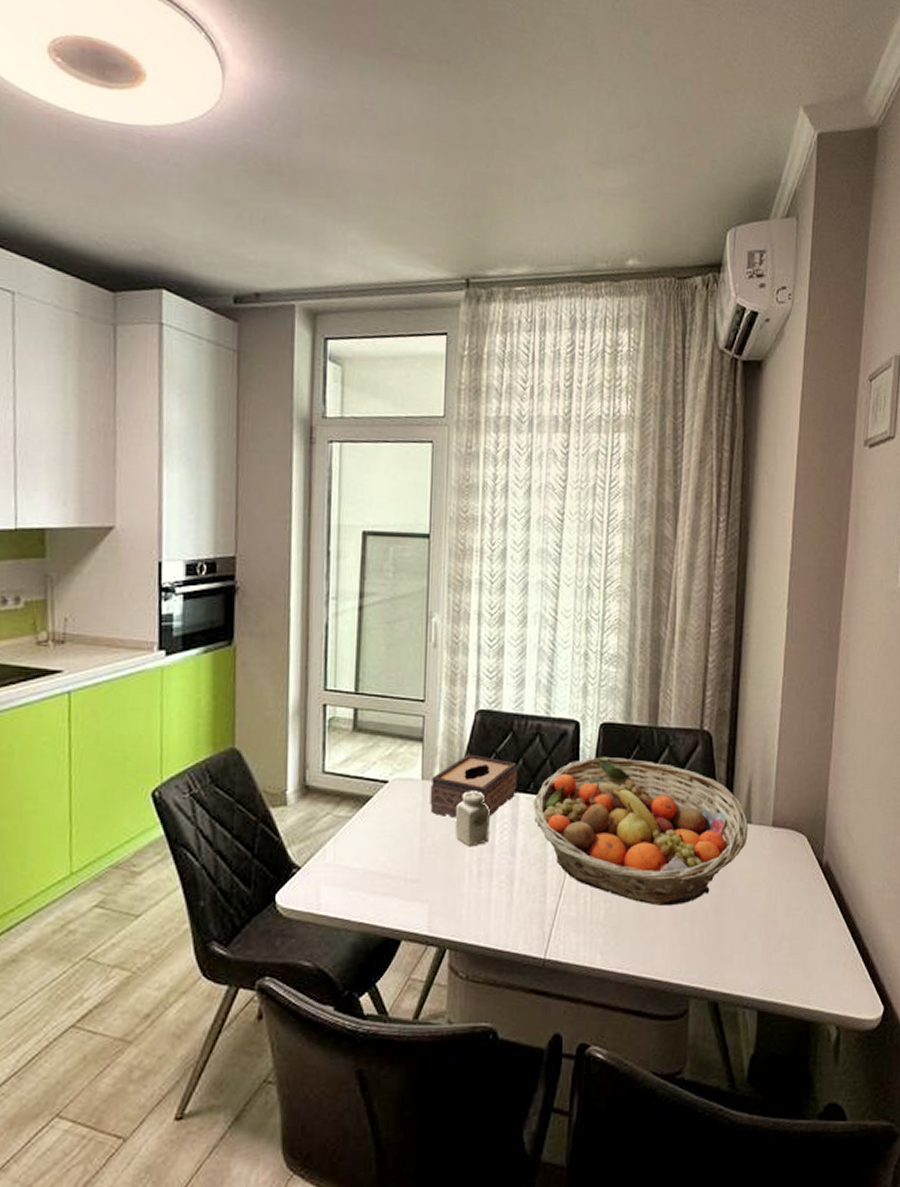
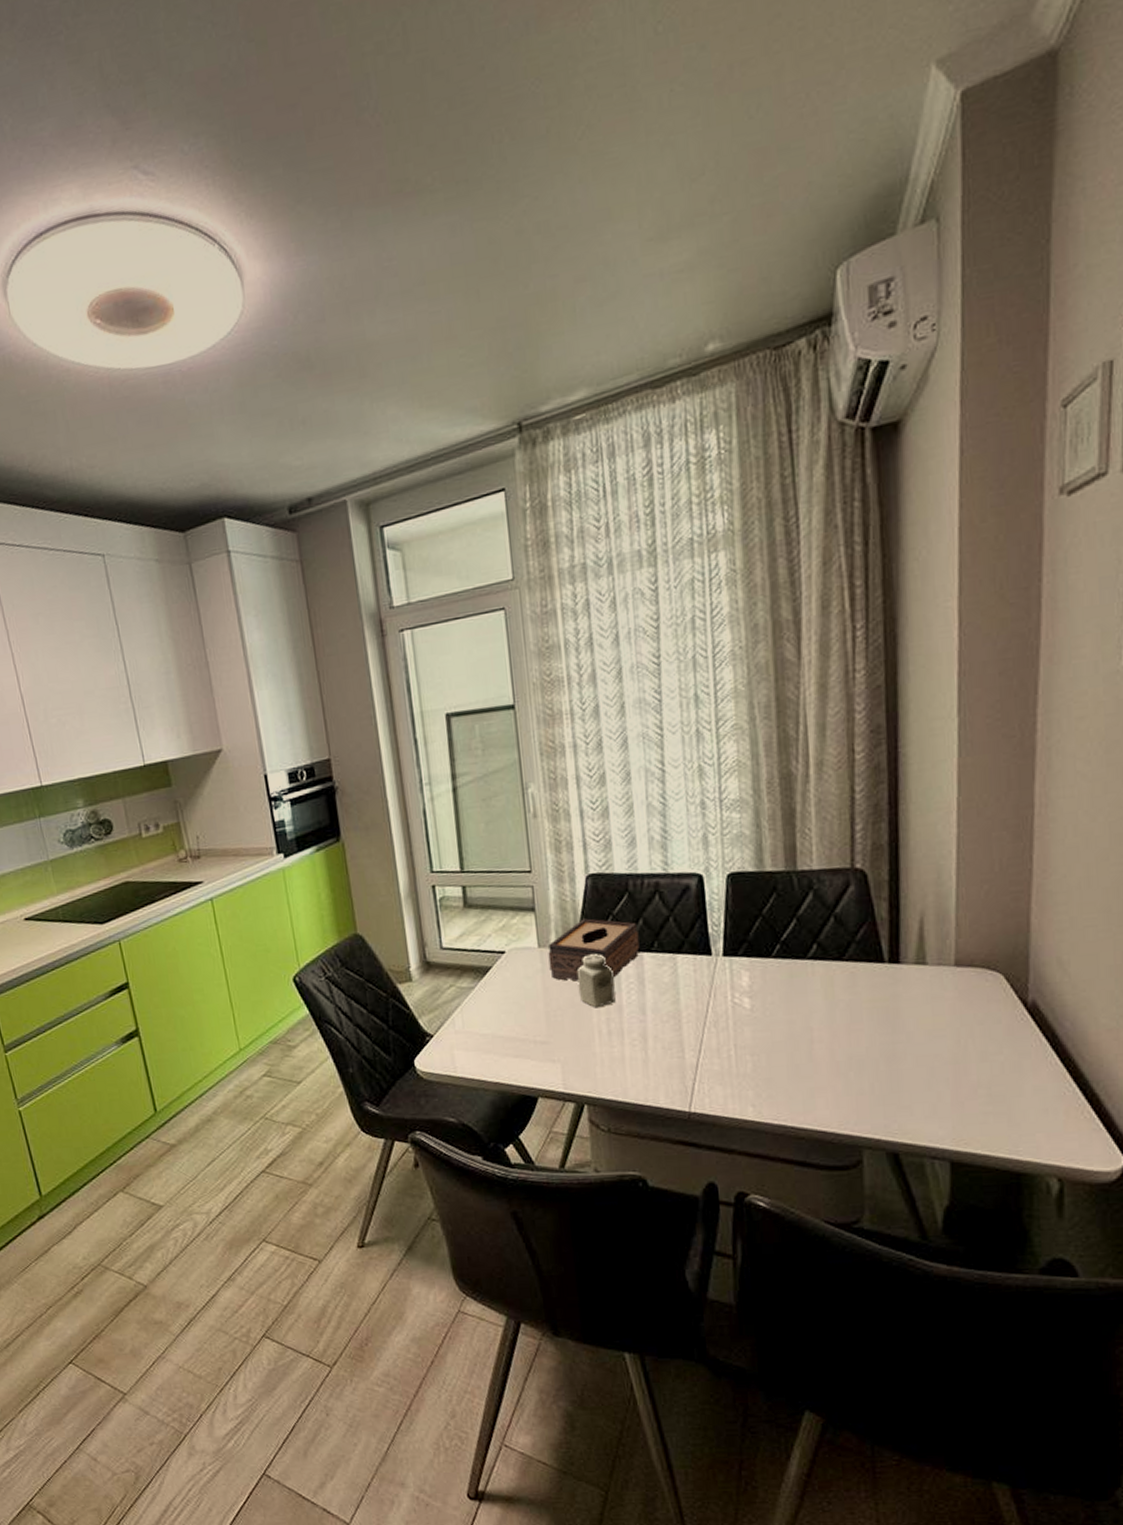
fruit basket: present [532,756,748,906] -> none [659,907,923,1057]

